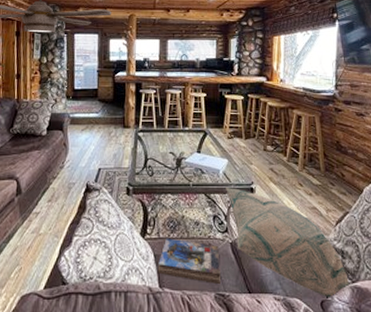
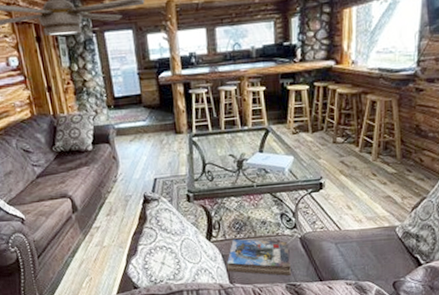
decorative pillow: present [226,188,350,300] -> none [292,184,424,280]

